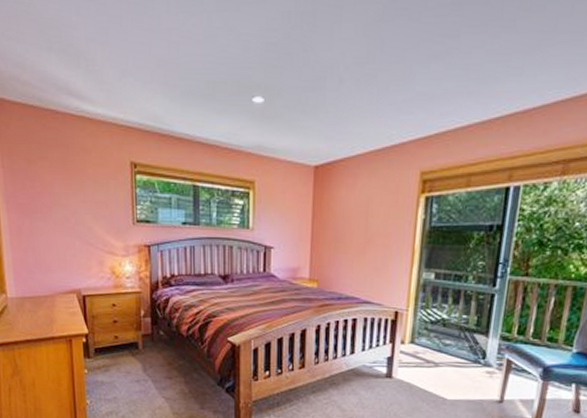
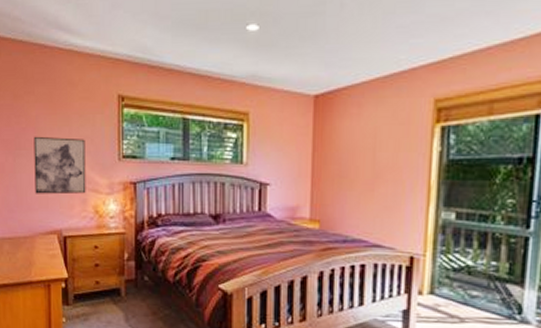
wall art: none [49,200,103,256] -> present [33,136,86,195]

